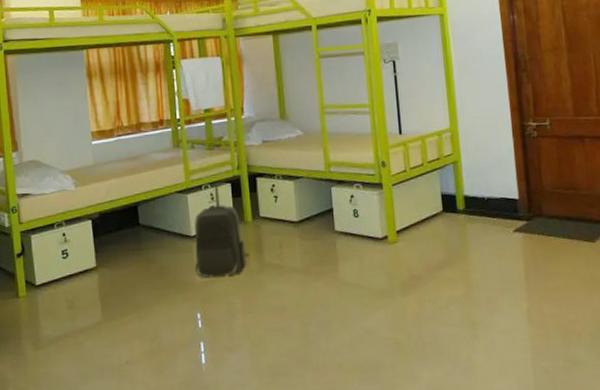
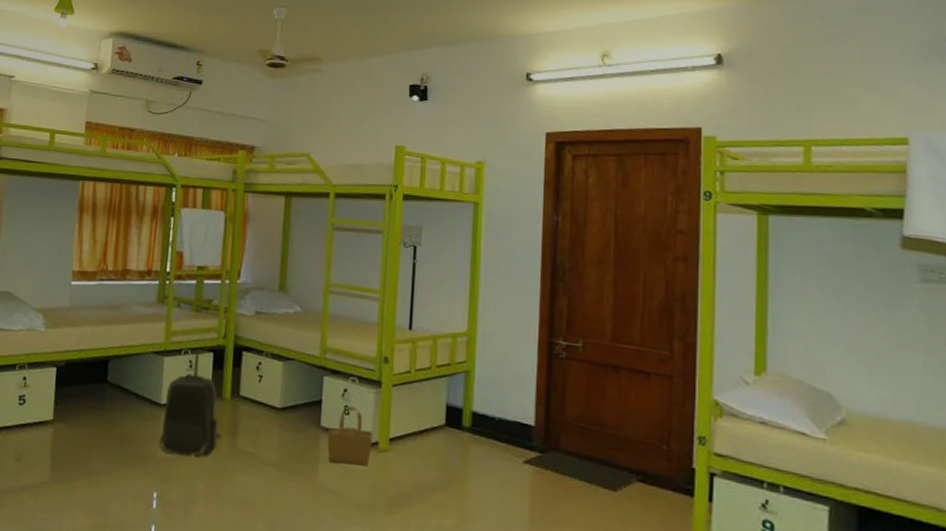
shopping bag: none [341,209,383,260] -> present [327,406,373,467]

